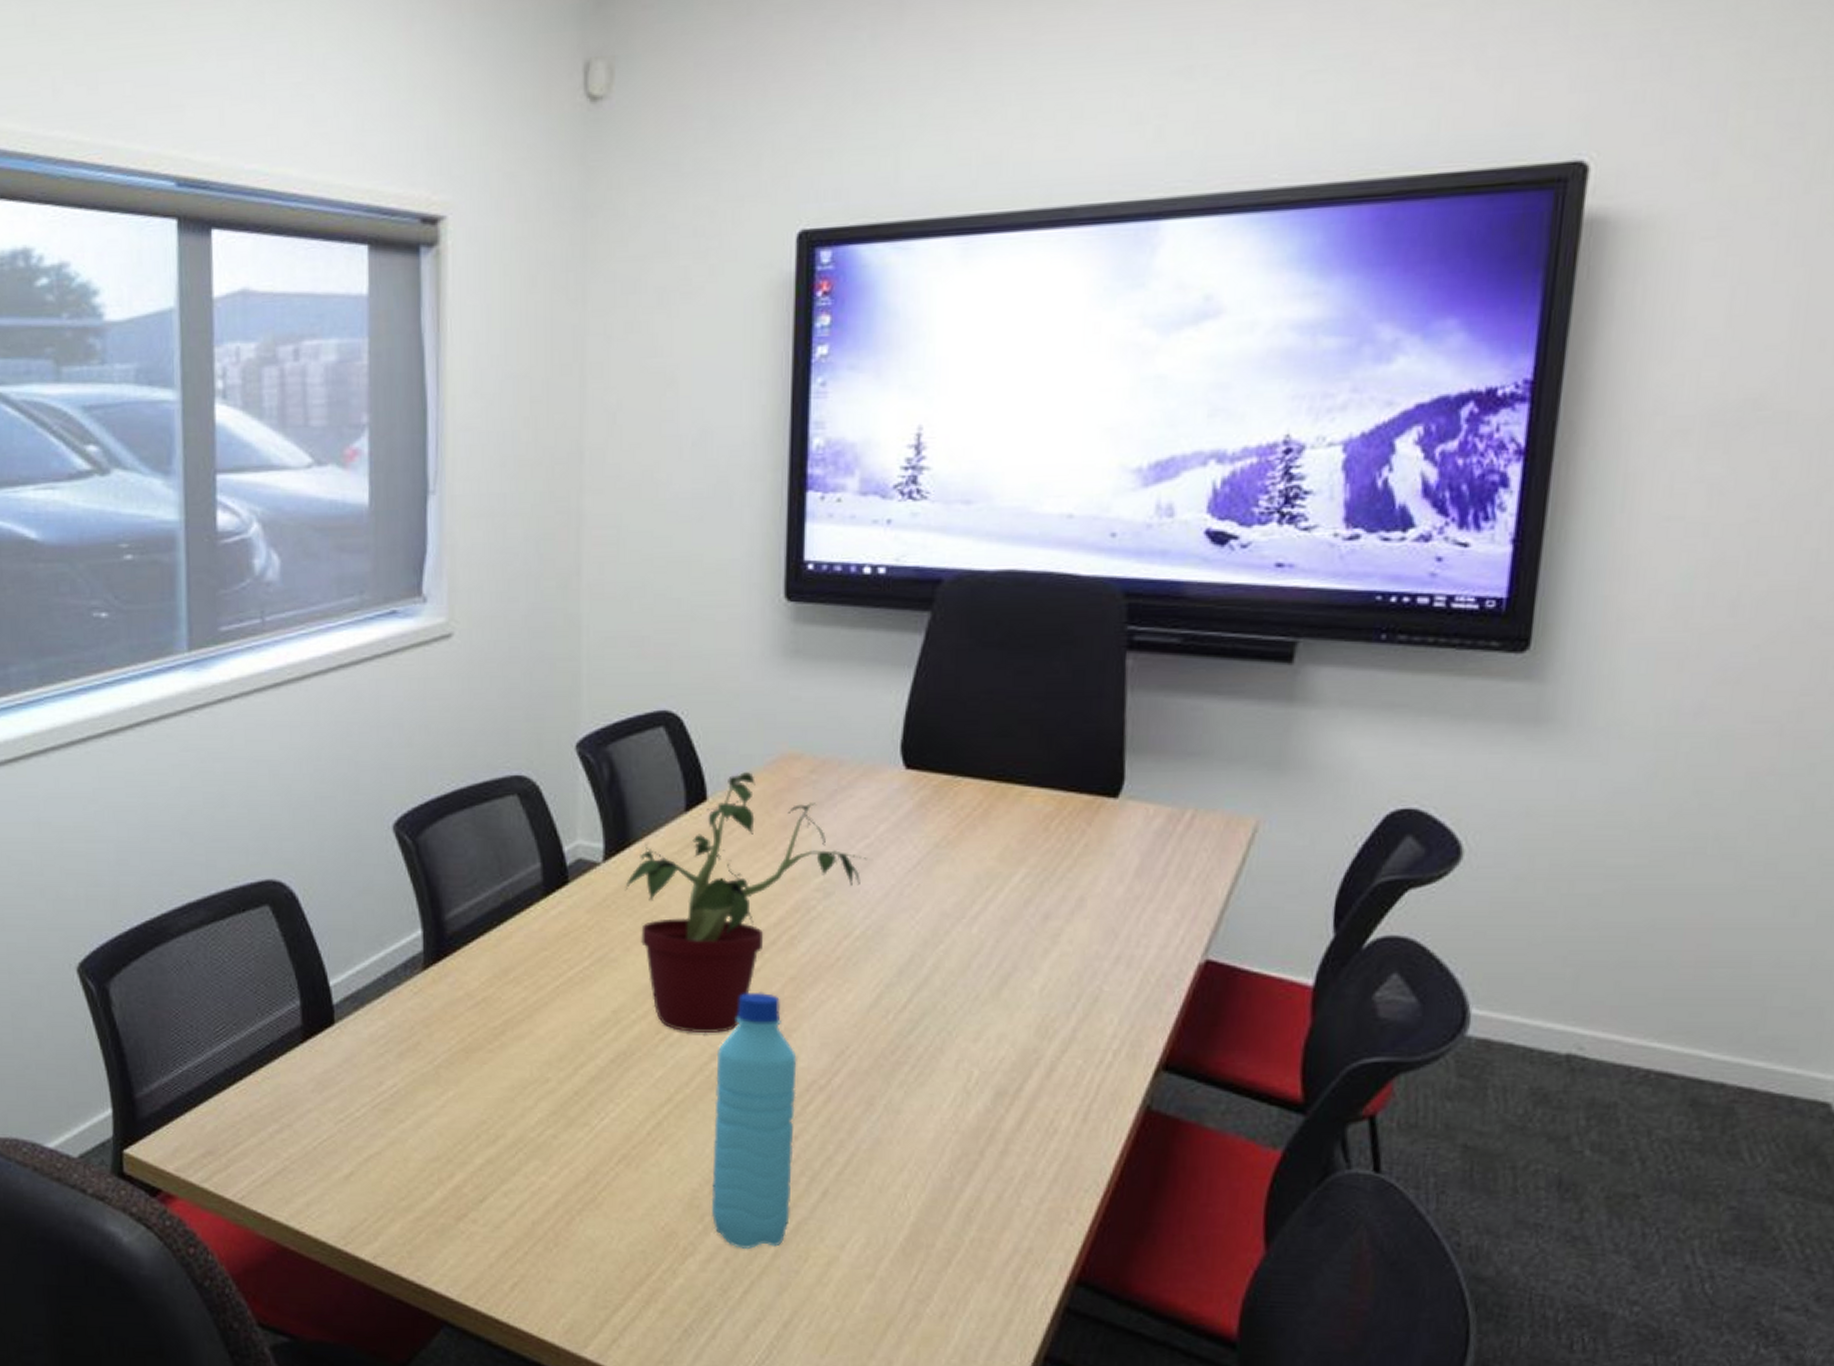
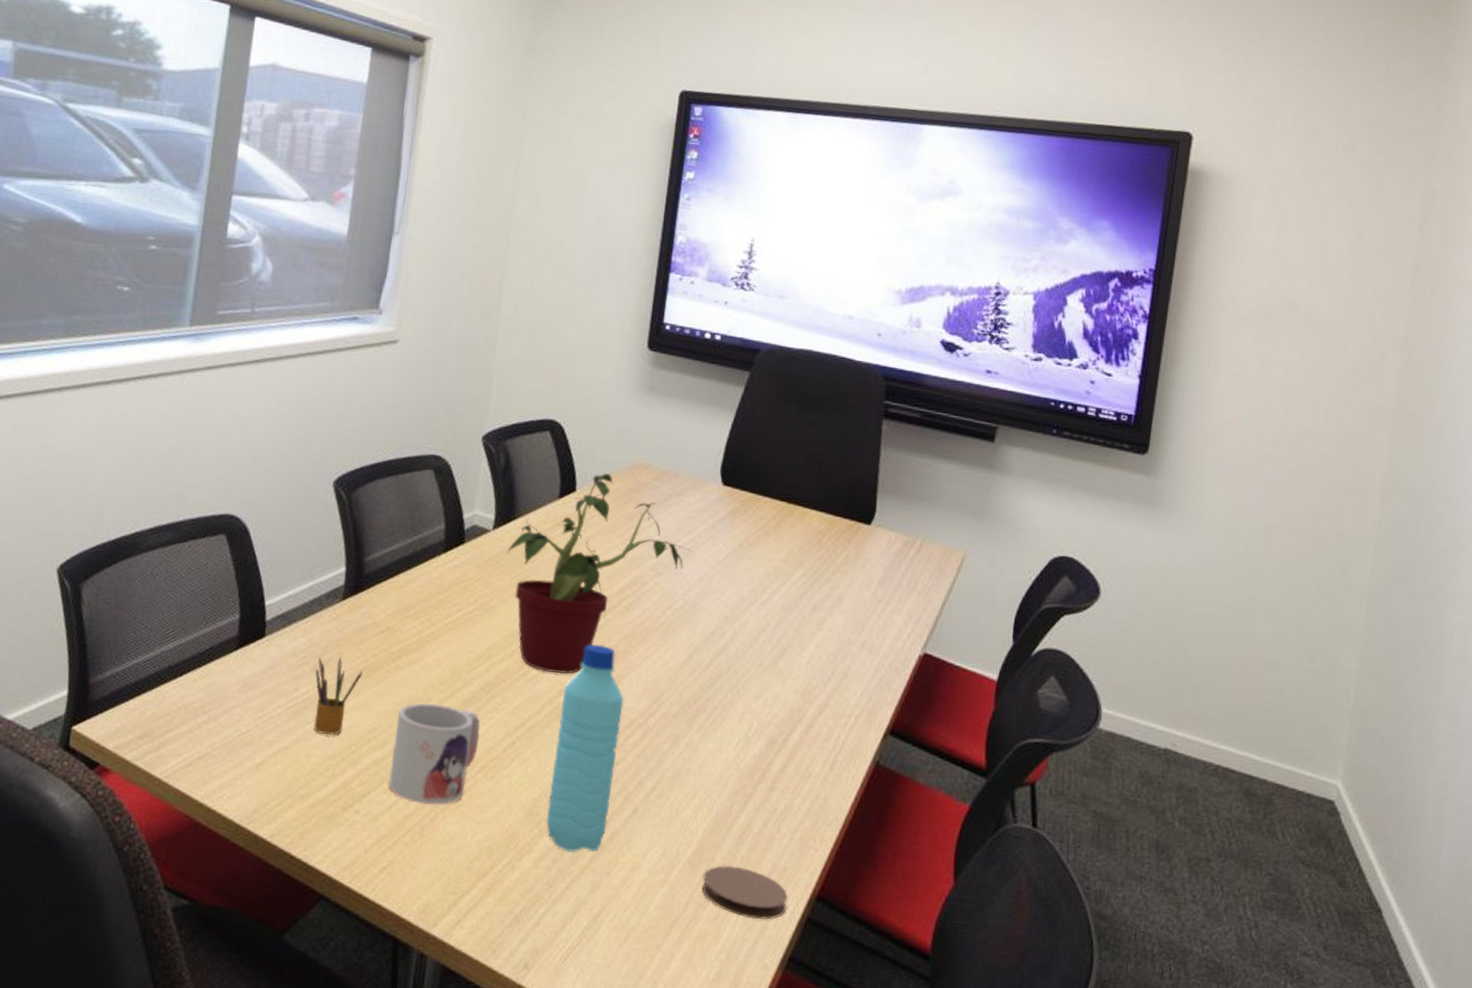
pencil box: none [401,1039,460,1133] -> present [313,657,363,735]
mug: none [508,1085,615,1207] -> present [388,702,481,806]
coaster: none [921,1251,1038,1313] -> present [702,865,789,920]

